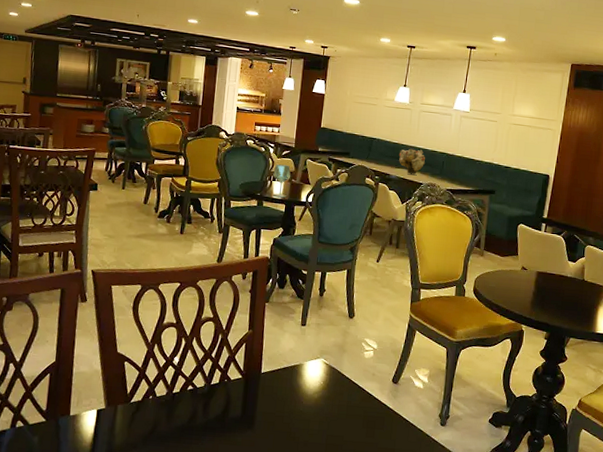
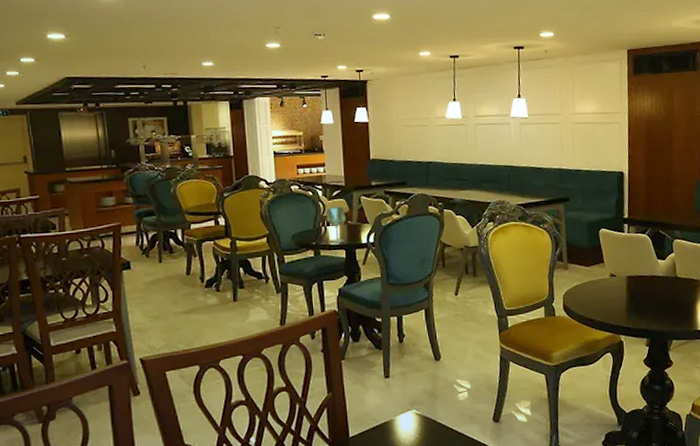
flower arrangement: present [398,148,426,176] -> none [460,166,490,195]

